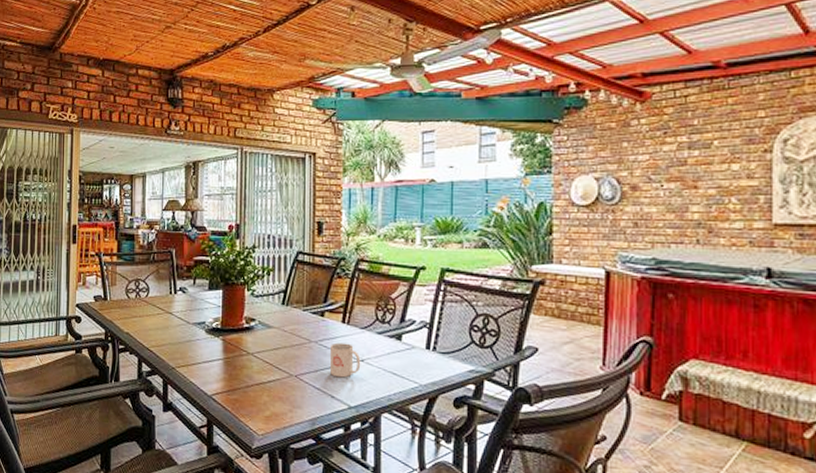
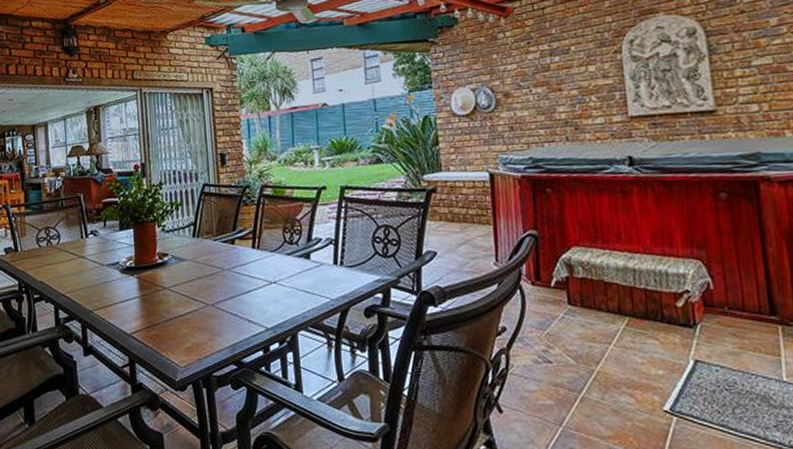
mug: present [330,342,361,378] -> none [243,267,274,302]

